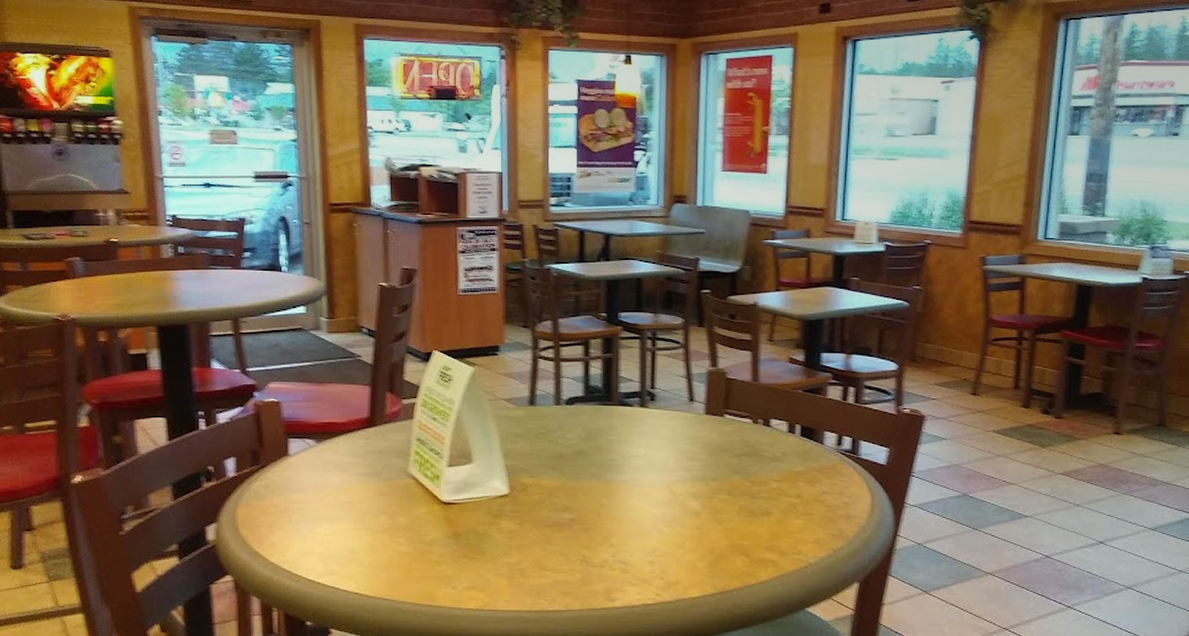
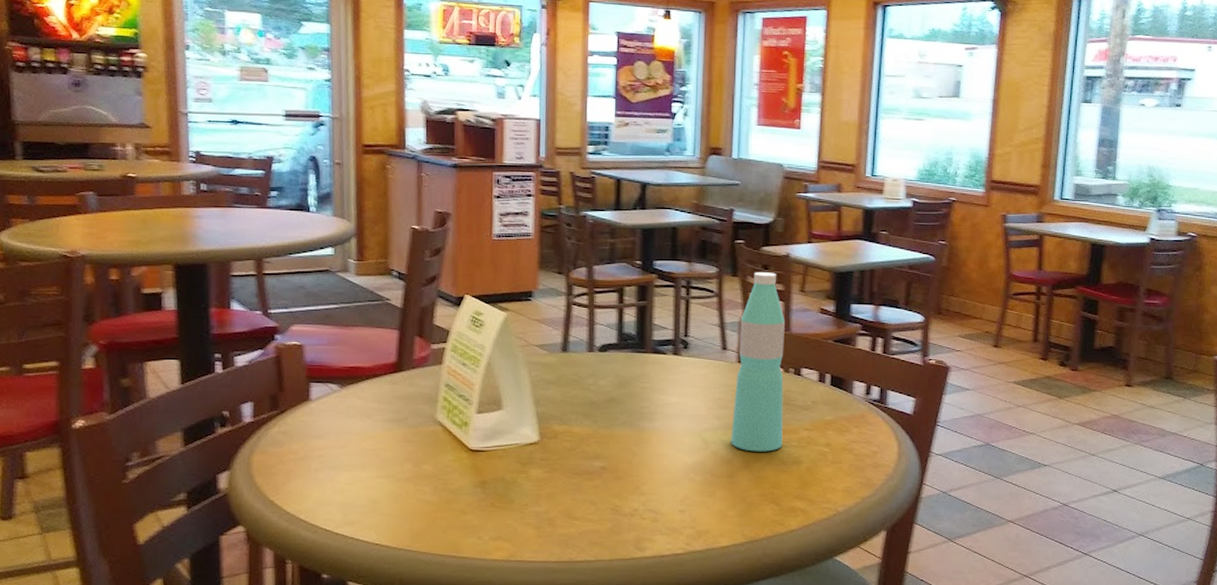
water bottle: none [699,322,753,503] -> present [731,272,785,452]

